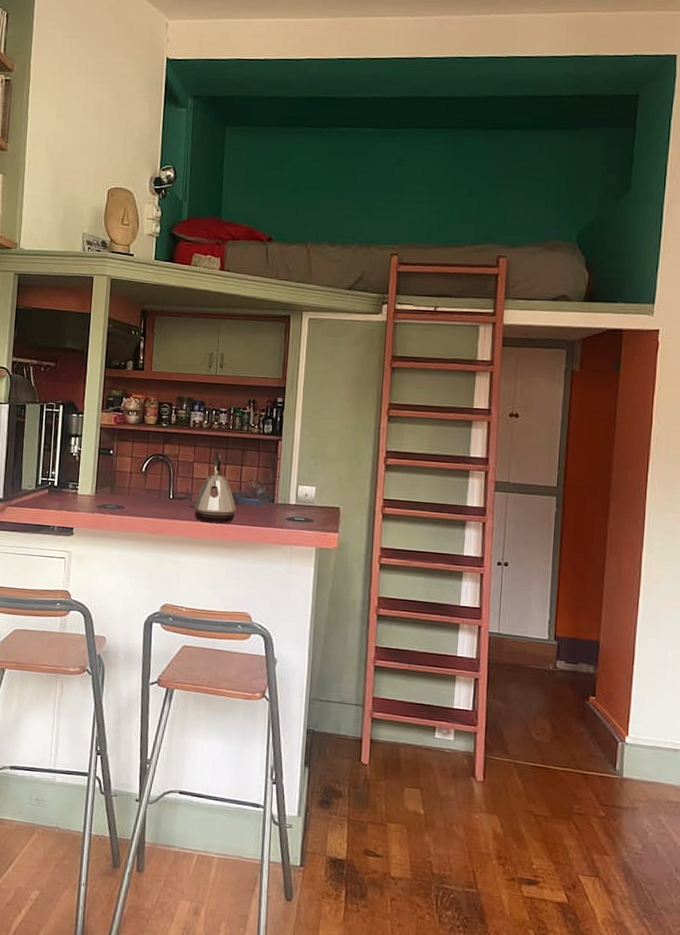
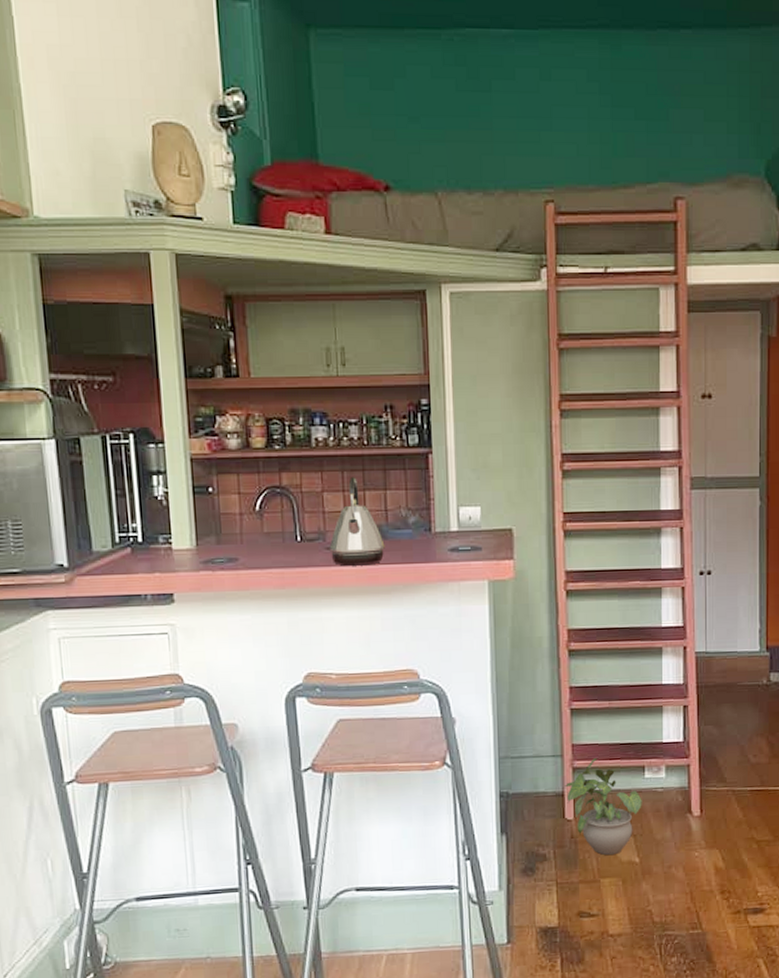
potted plant: none [362,712,431,803] -> present [564,758,642,856]

